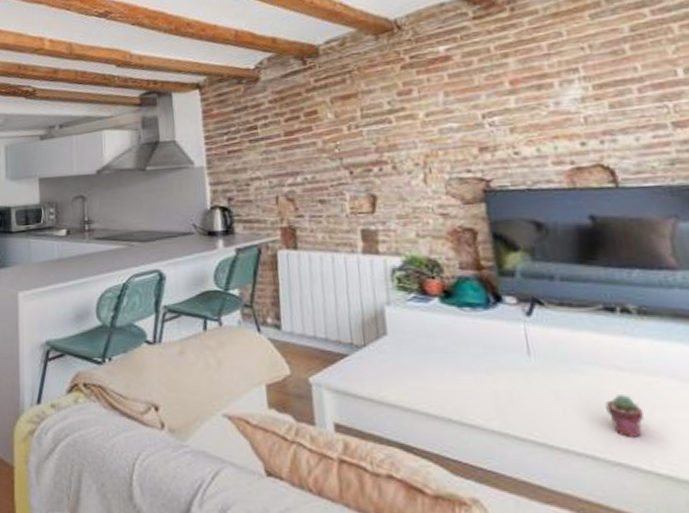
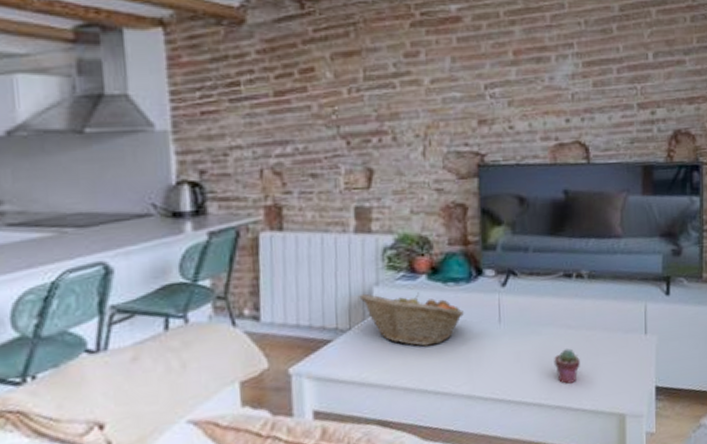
fruit basket: none [371,311,485,372] -> present [359,292,464,347]

